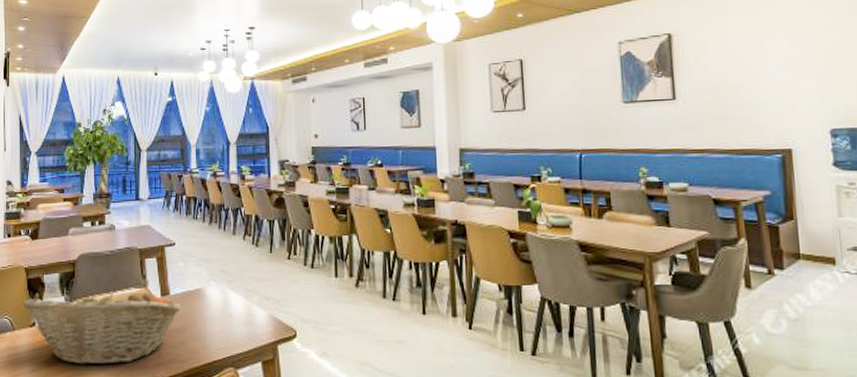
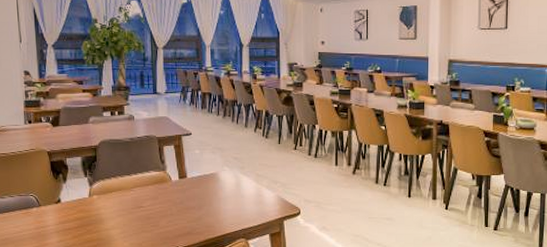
fruit basket: present [23,286,183,365] -> none [47,170,199,236]

